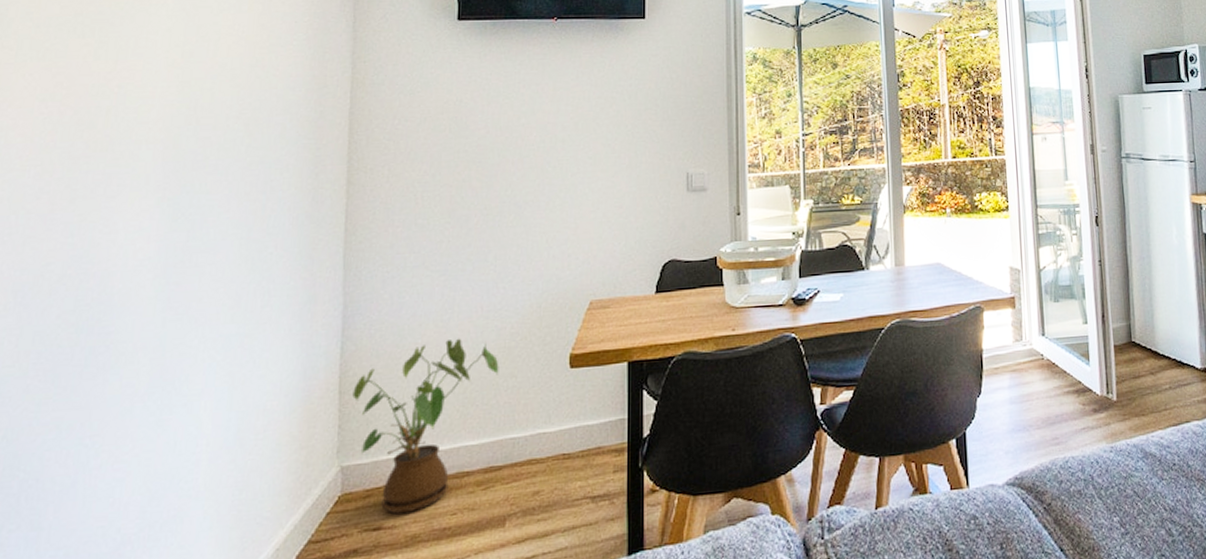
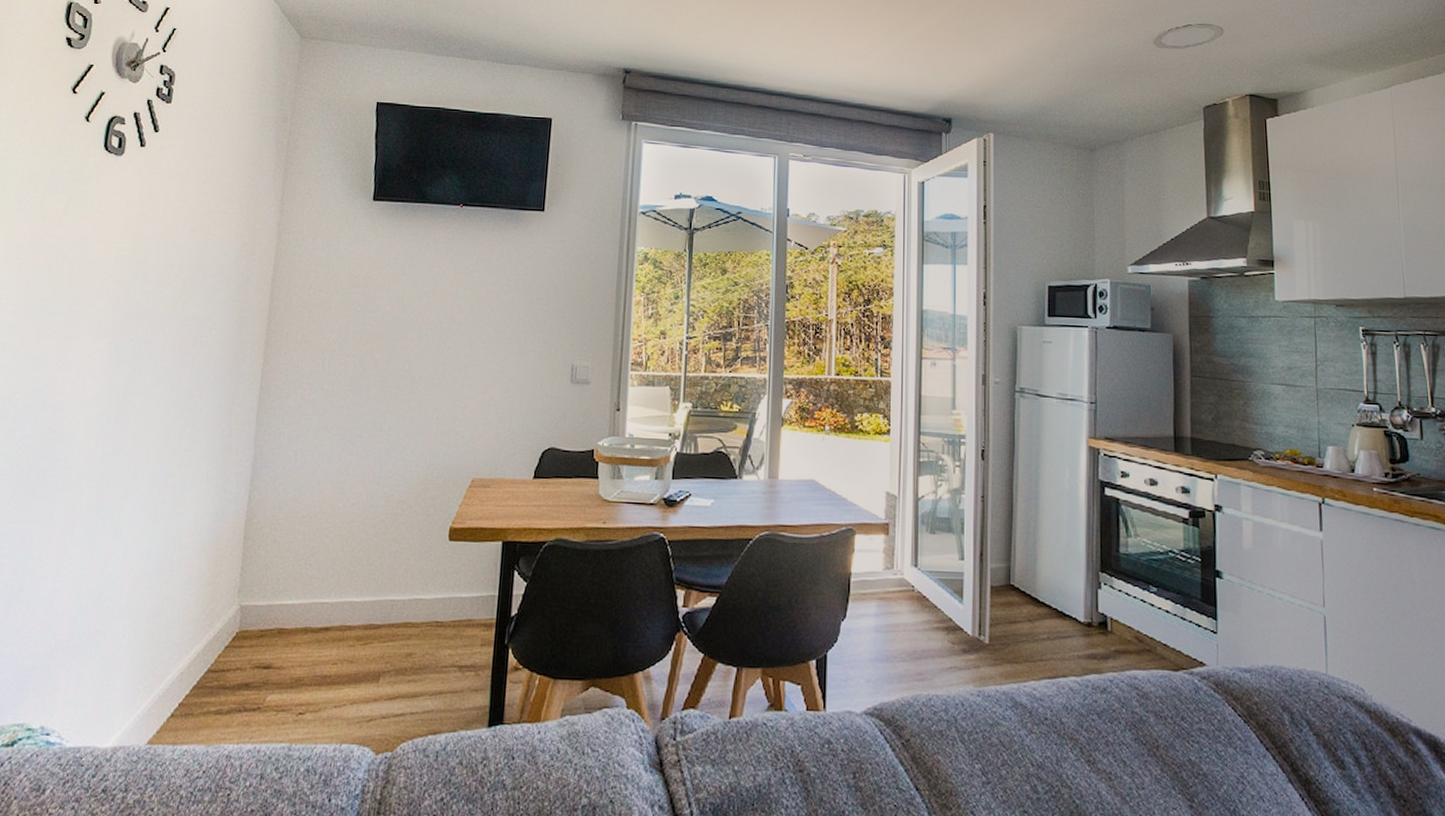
house plant: present [352,338,499,515] -> none [255,500,385,657]

